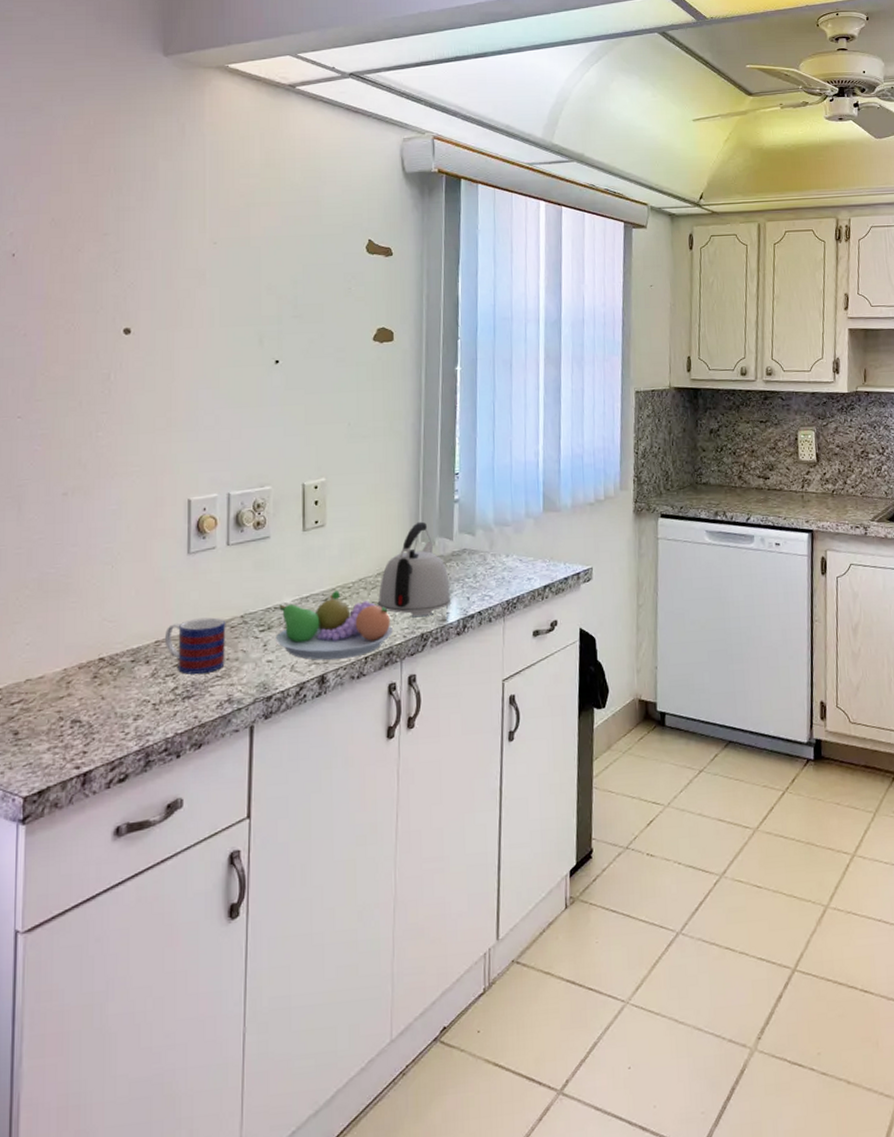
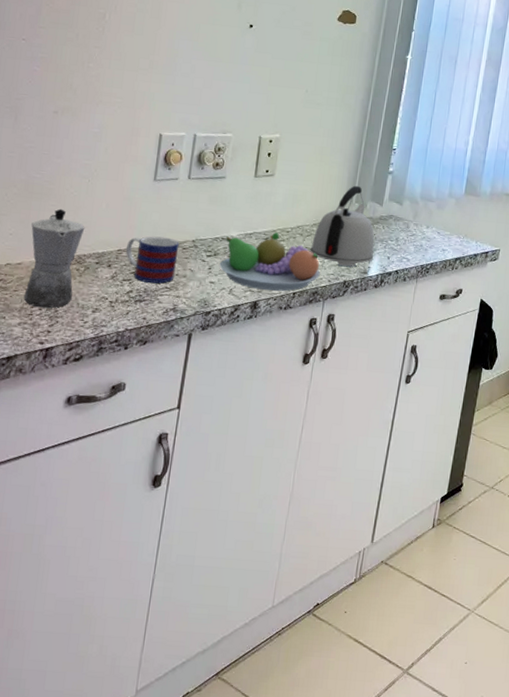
moka pot: none [50,604,114,726] -> present [23,208,85,308]

